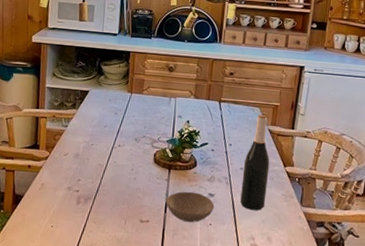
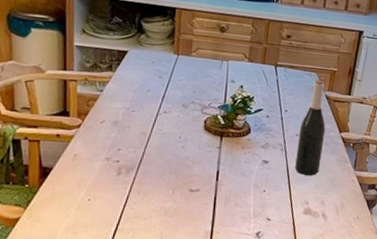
bowl: present [165,191,215,223] -> none [217,158,269,190]

